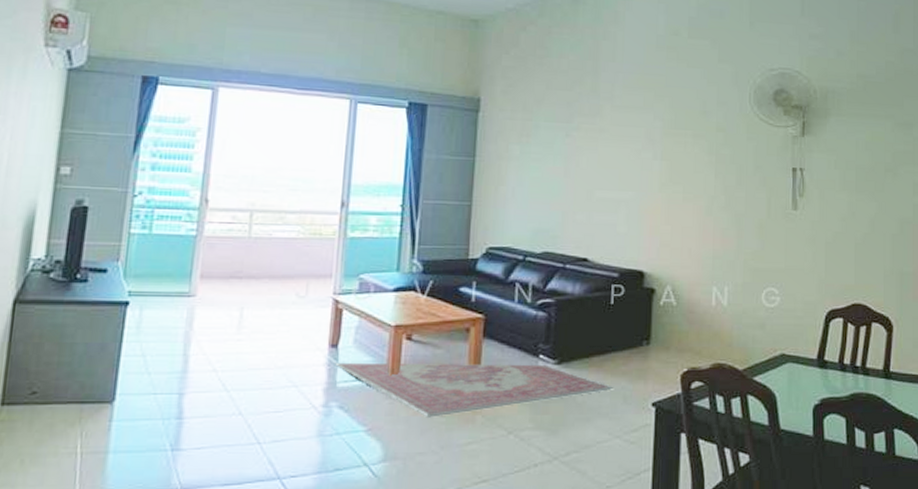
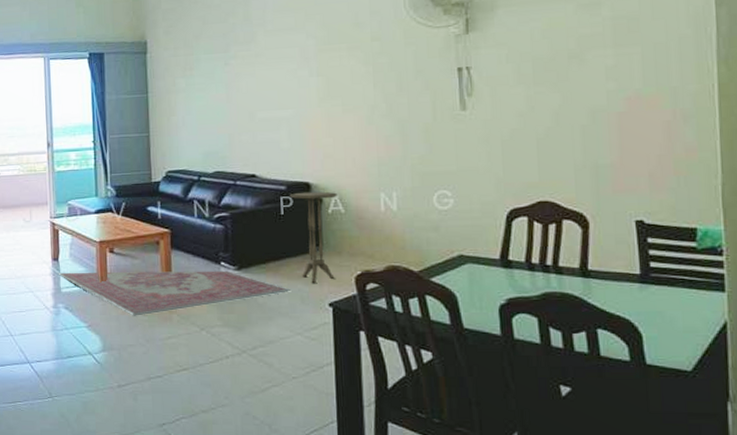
side table: none [621,281,672,382] -> present [289,191,338,284]

